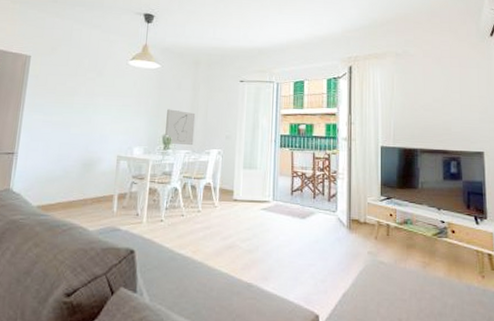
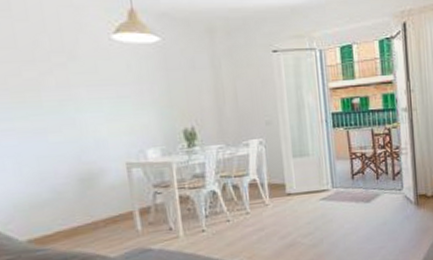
wall art: present [165,109,196,145] -> none [182,95,226,139]

